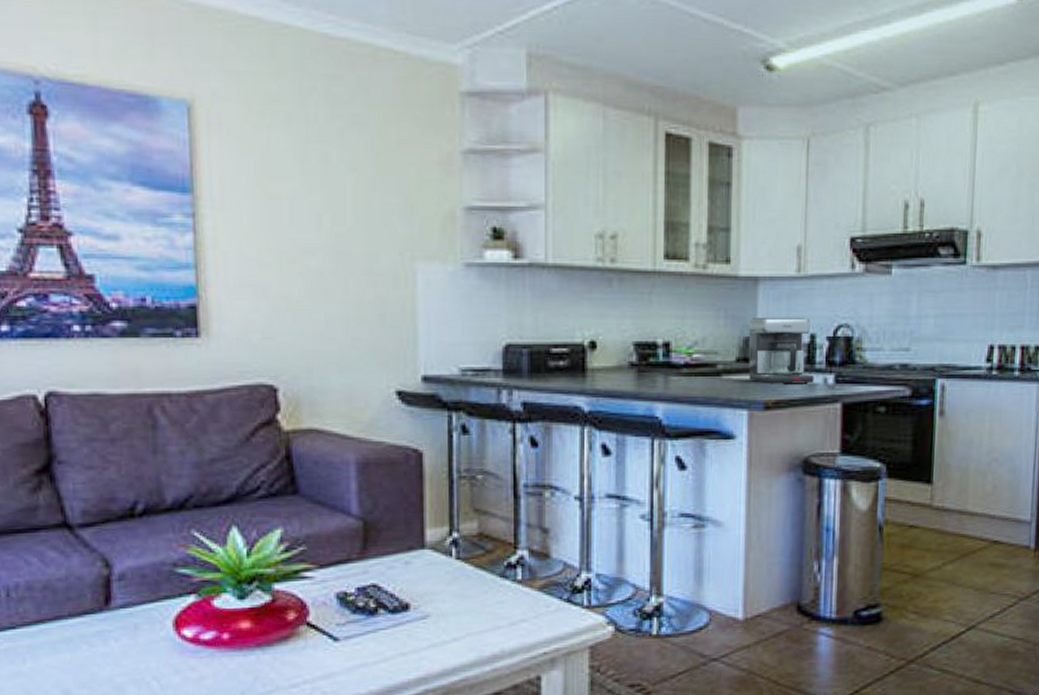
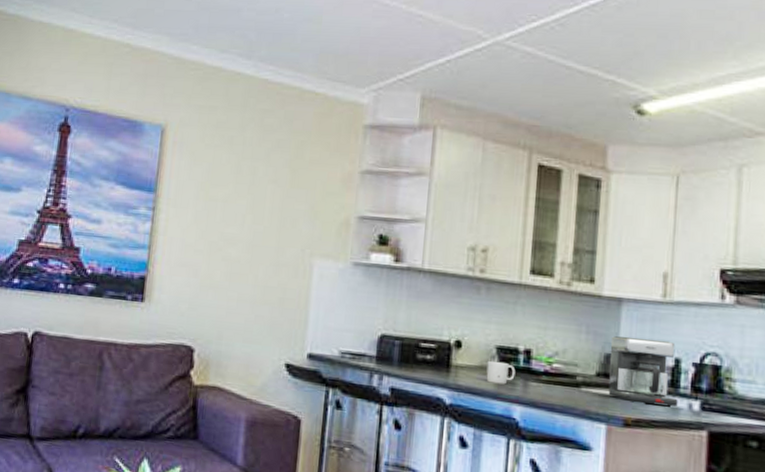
mug: none [625,358,655,383] -> present [486,360,516,385]

